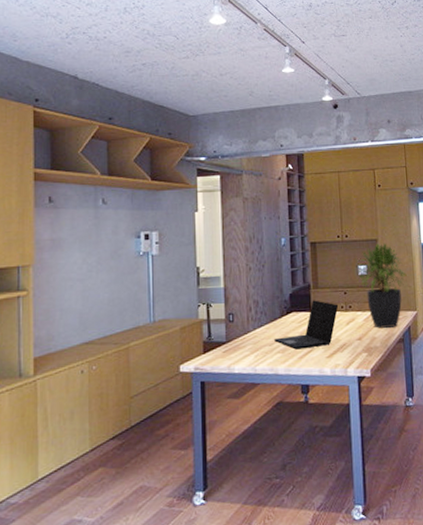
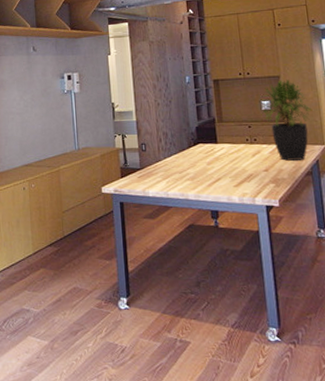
laptop: present [274,300,339,350] -> none [184,133,244,178]

